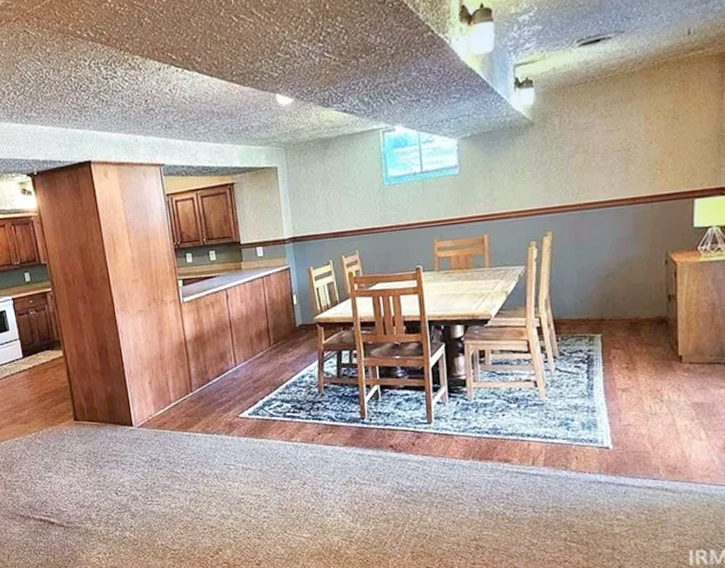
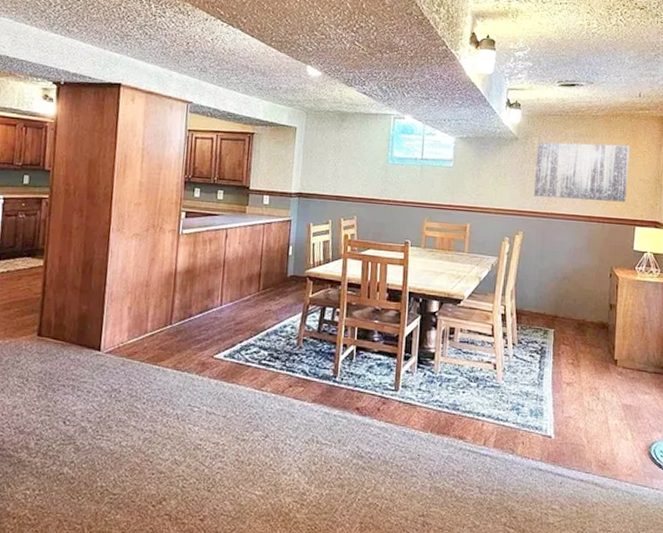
wall art: none [558,101,680,188] -> present [534,142,629,202]

